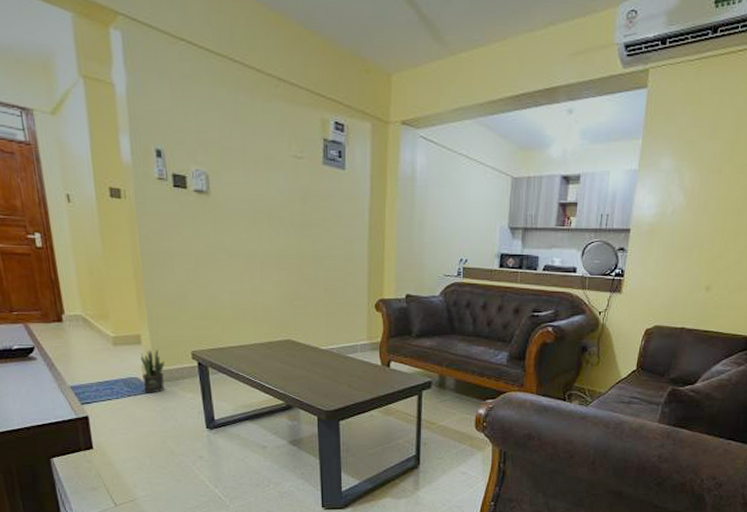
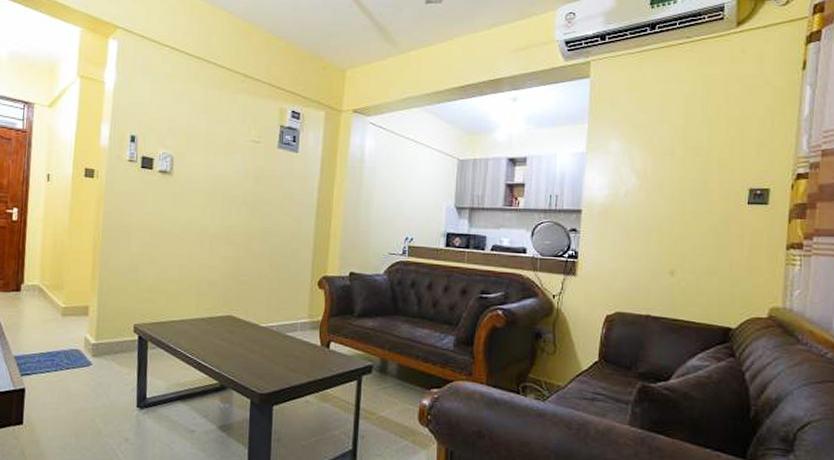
potted plant: present [140,349,165,393] -> none [82,321,107,367]

